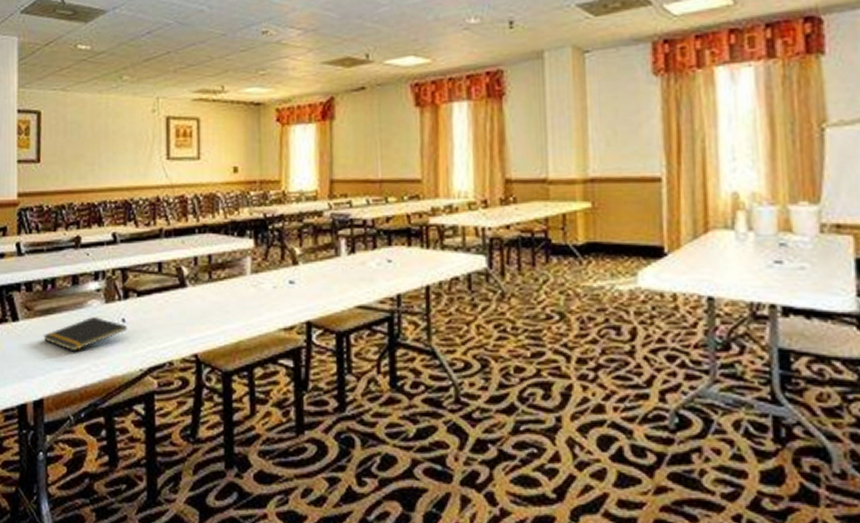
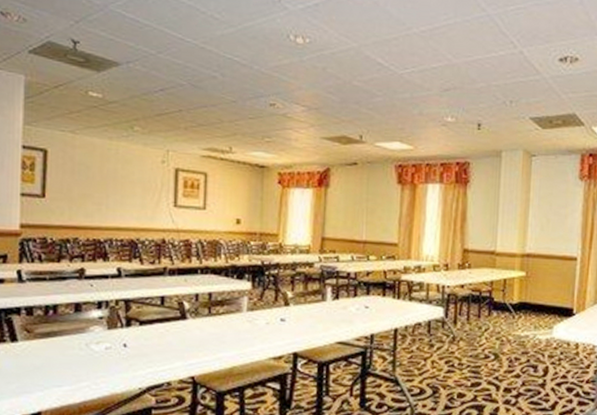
notepad: present [43,317,127,352] -> none [43,341,128,371]

